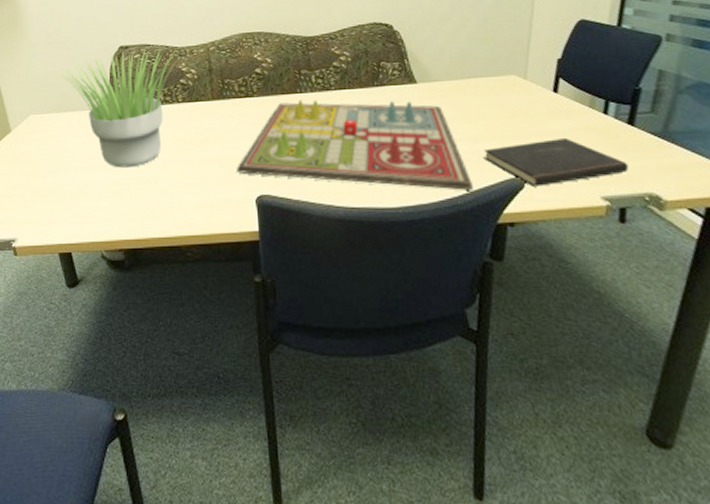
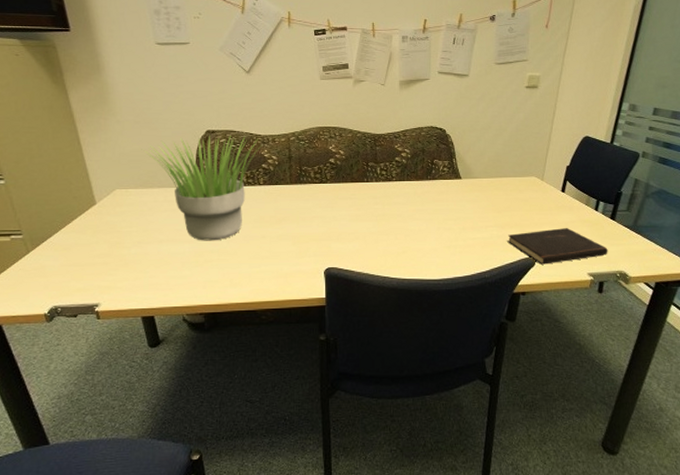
gameboard: present [236,99,473,190] -> none [309,187,498,267]

